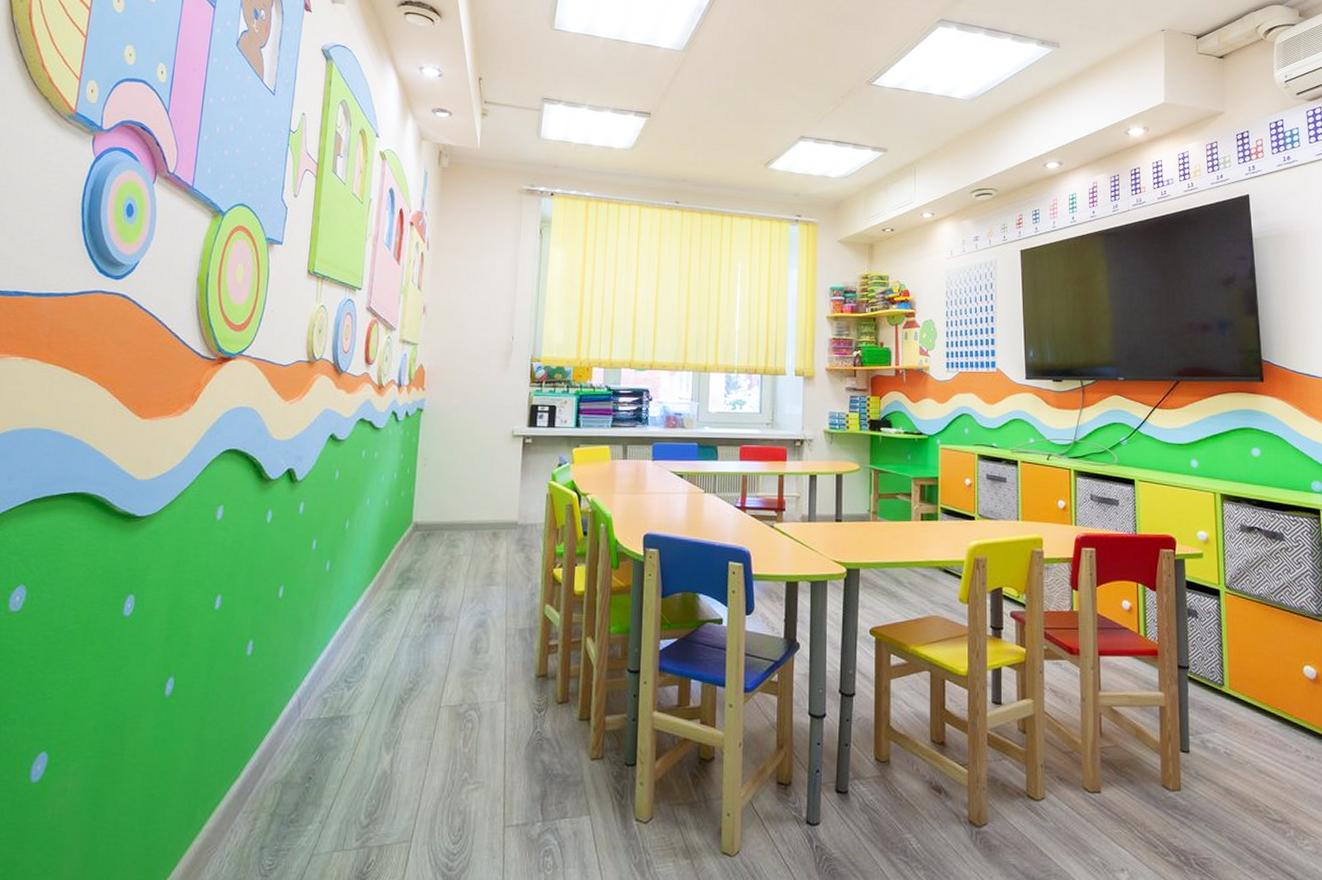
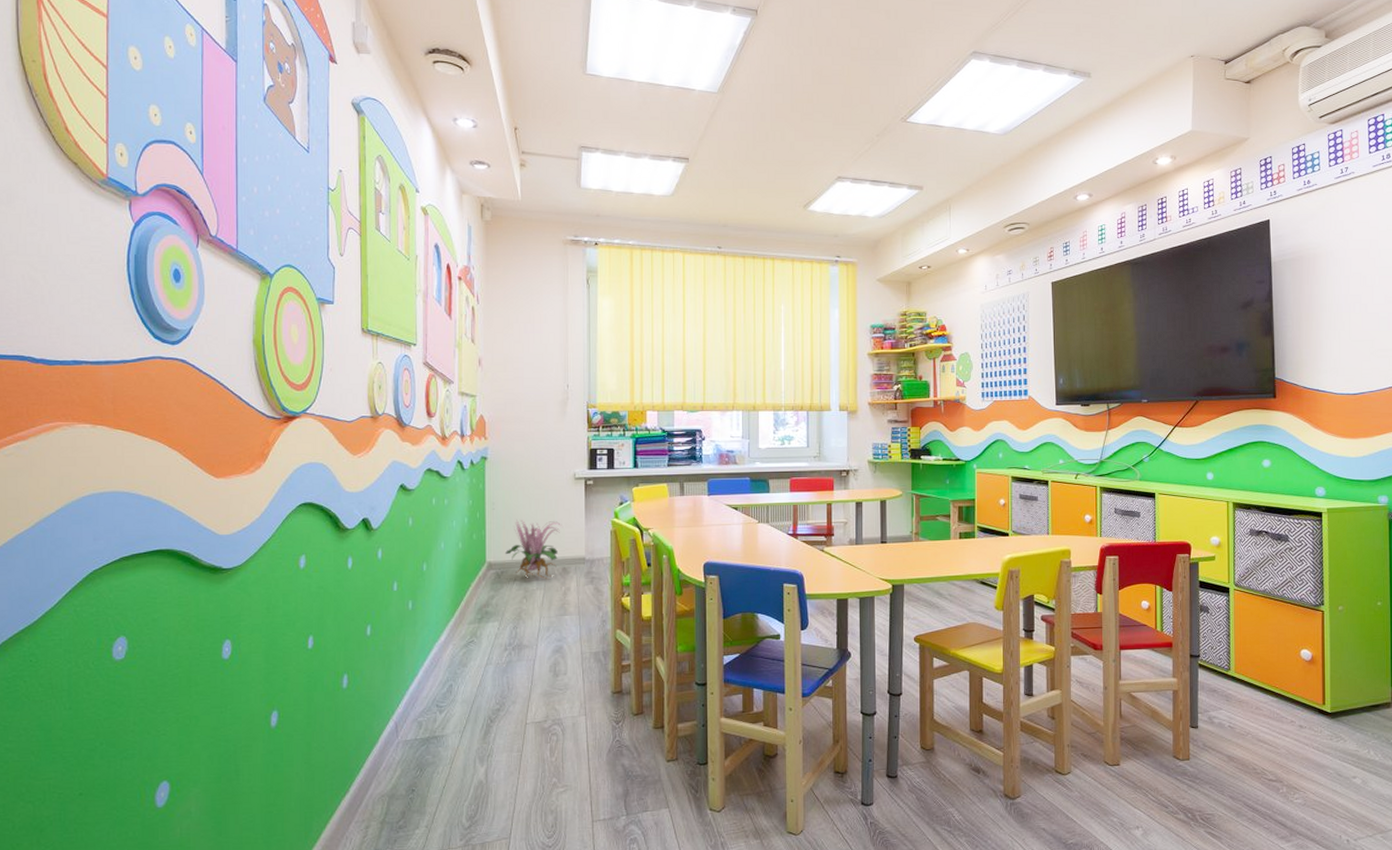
decorative plant: none [433,477,496,545] -> present [505,519,562,580]

